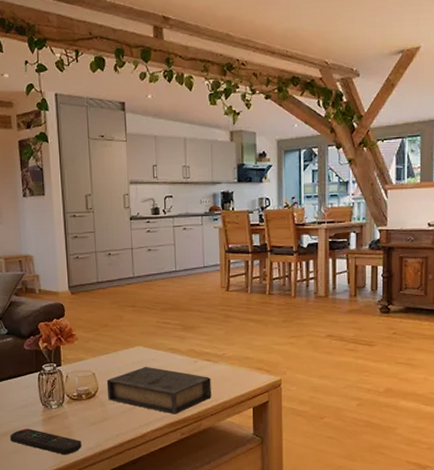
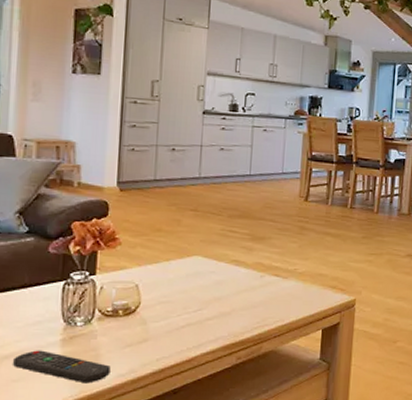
book: present [106,366,211,414] -> none [151,279,278,336]

